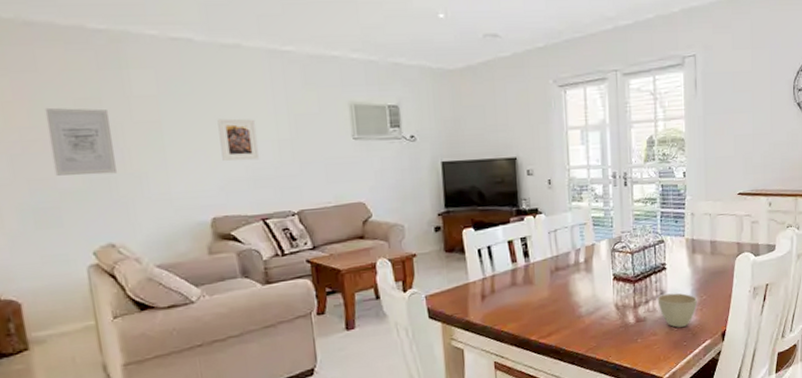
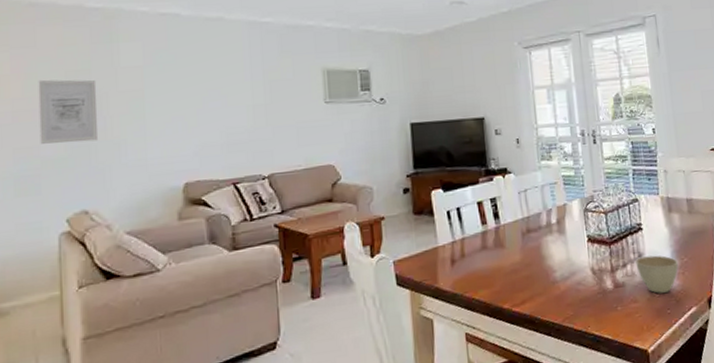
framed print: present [217,118,260,161] -> none [197,86,235,127]

